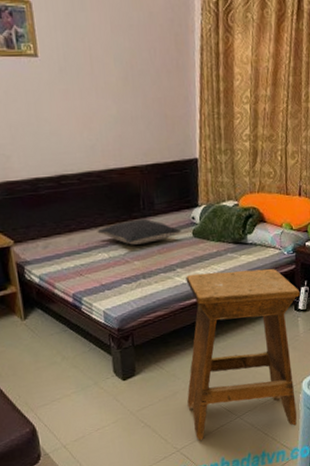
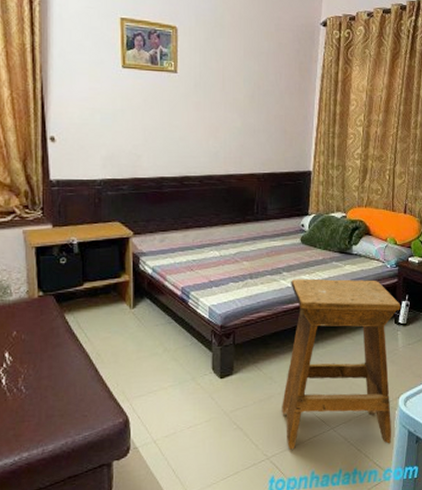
pillow: present [97,218,182,245] -> none [211,222,291,246]

